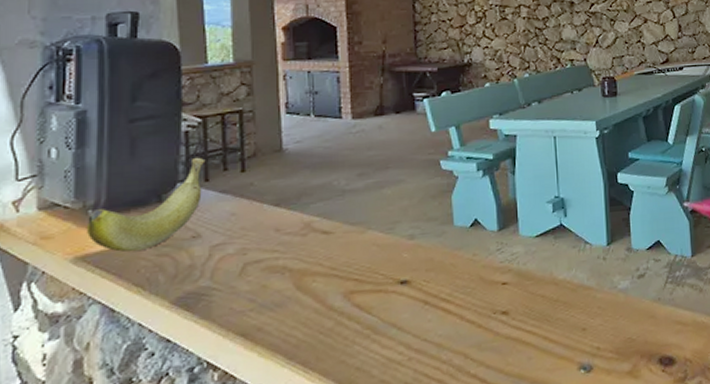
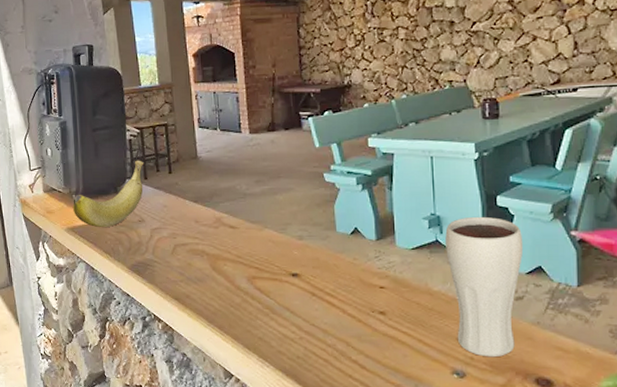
drinking glass: none [569,195,643,344] -> present [445,216,524,358]

